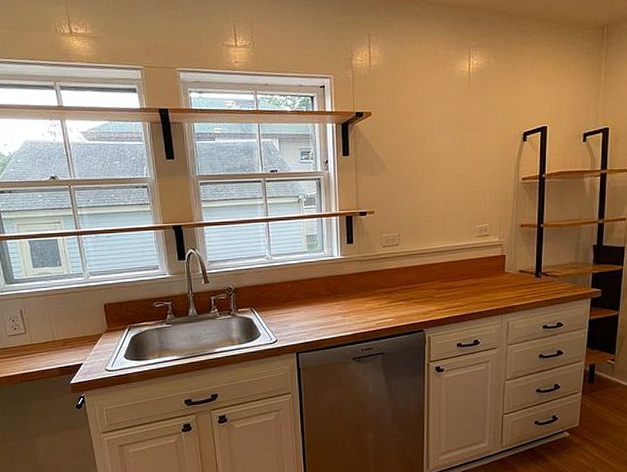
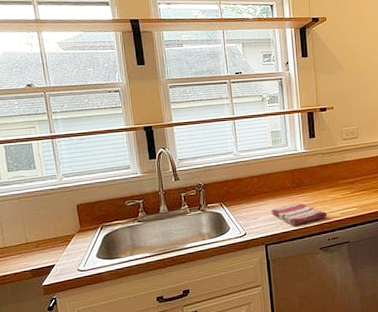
dish towel: none [303,311,362,334] -> present [270,203,327,225]

